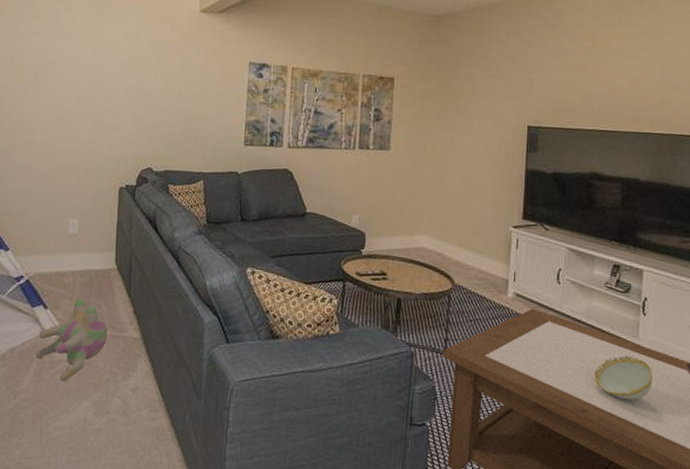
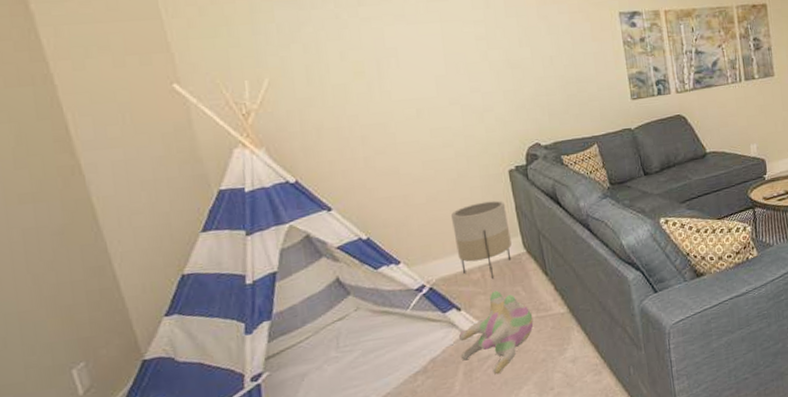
planter: none [57,211,109,286] -> present [450,200,512,278]

